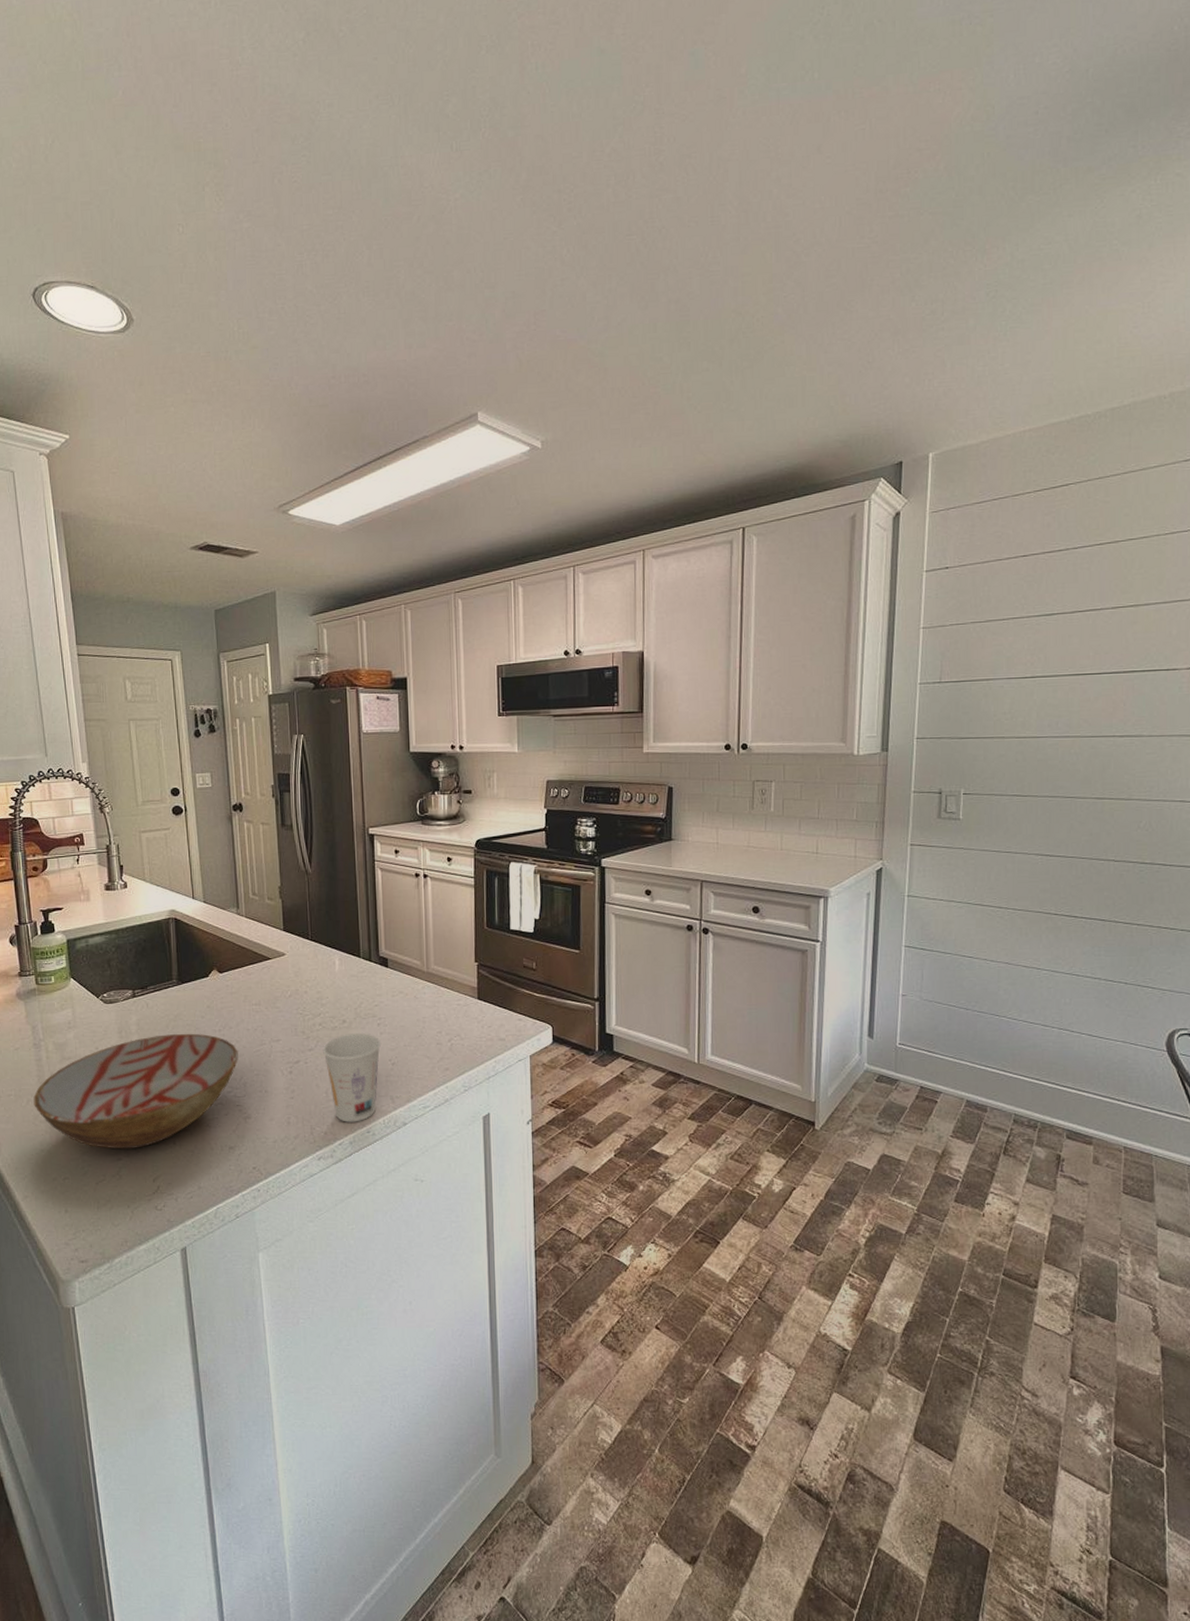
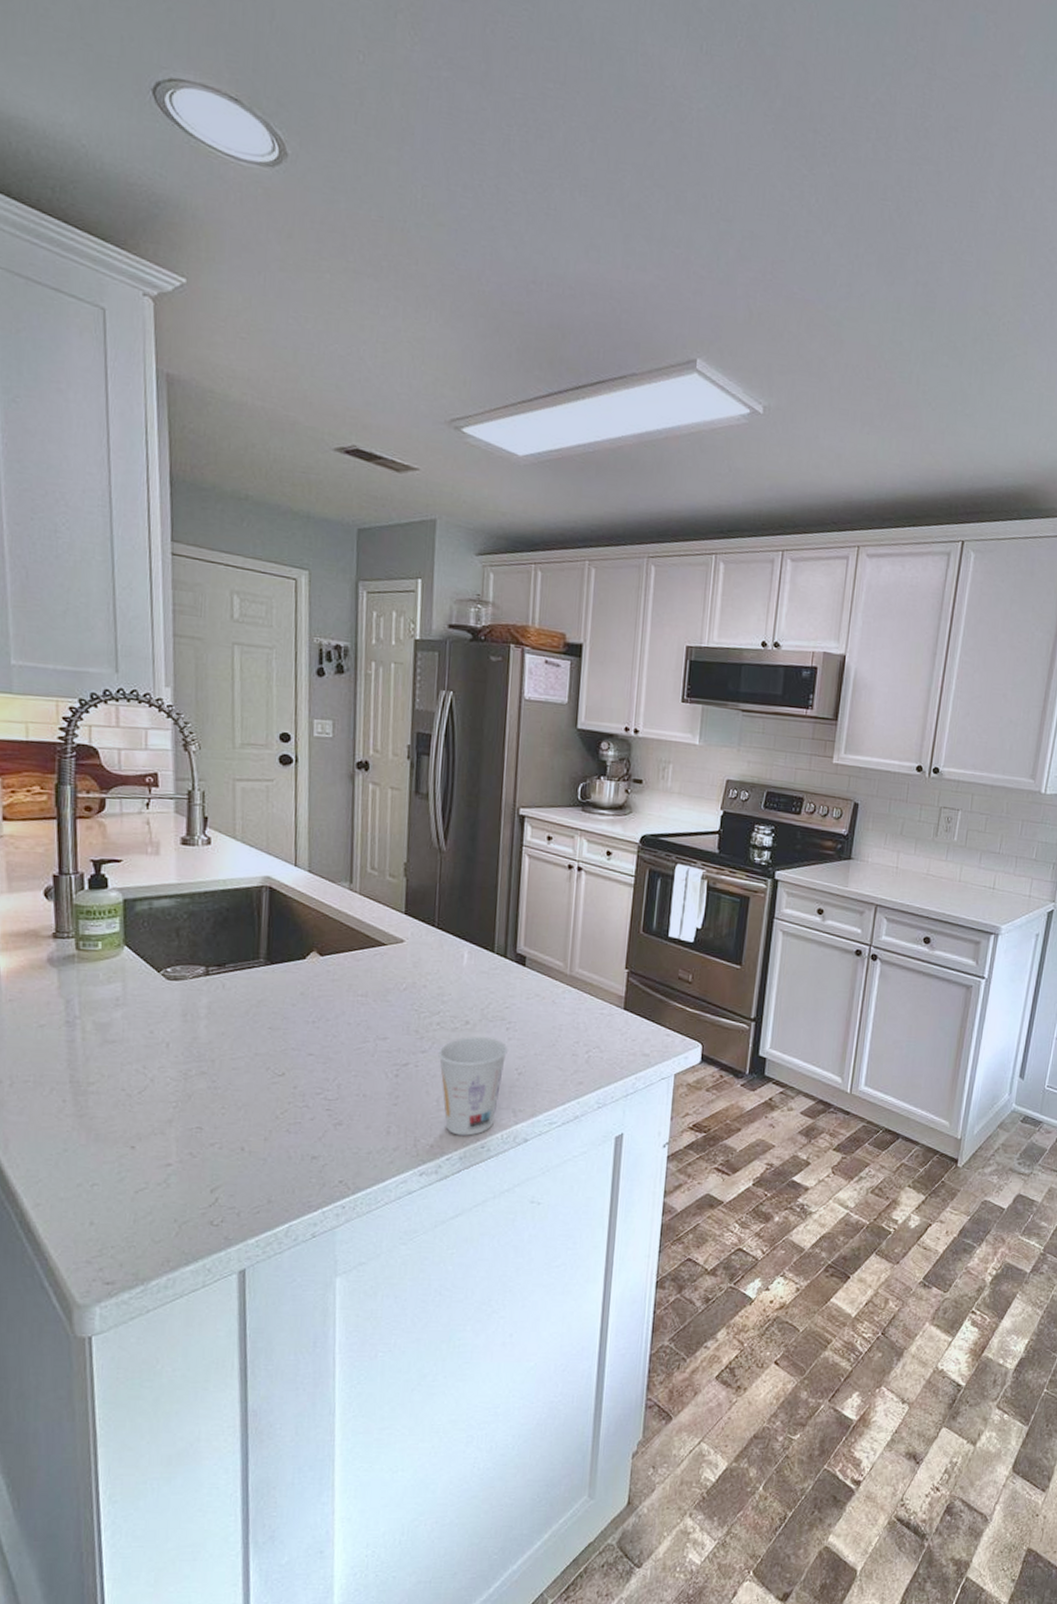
bowl: present [33,1033,238,1149] -> none [59,1022,334,1154]

